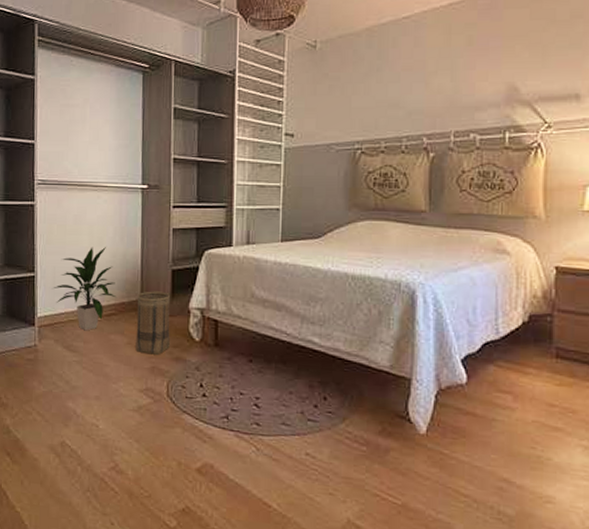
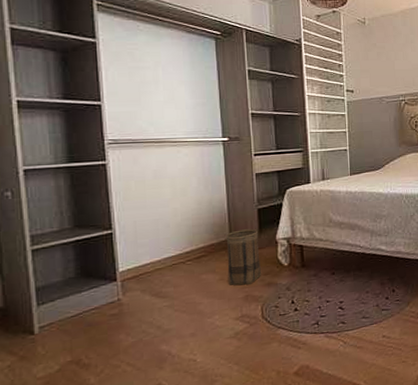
indoor plant: present [54,247,117,331] -> none [136,197,206,276]

